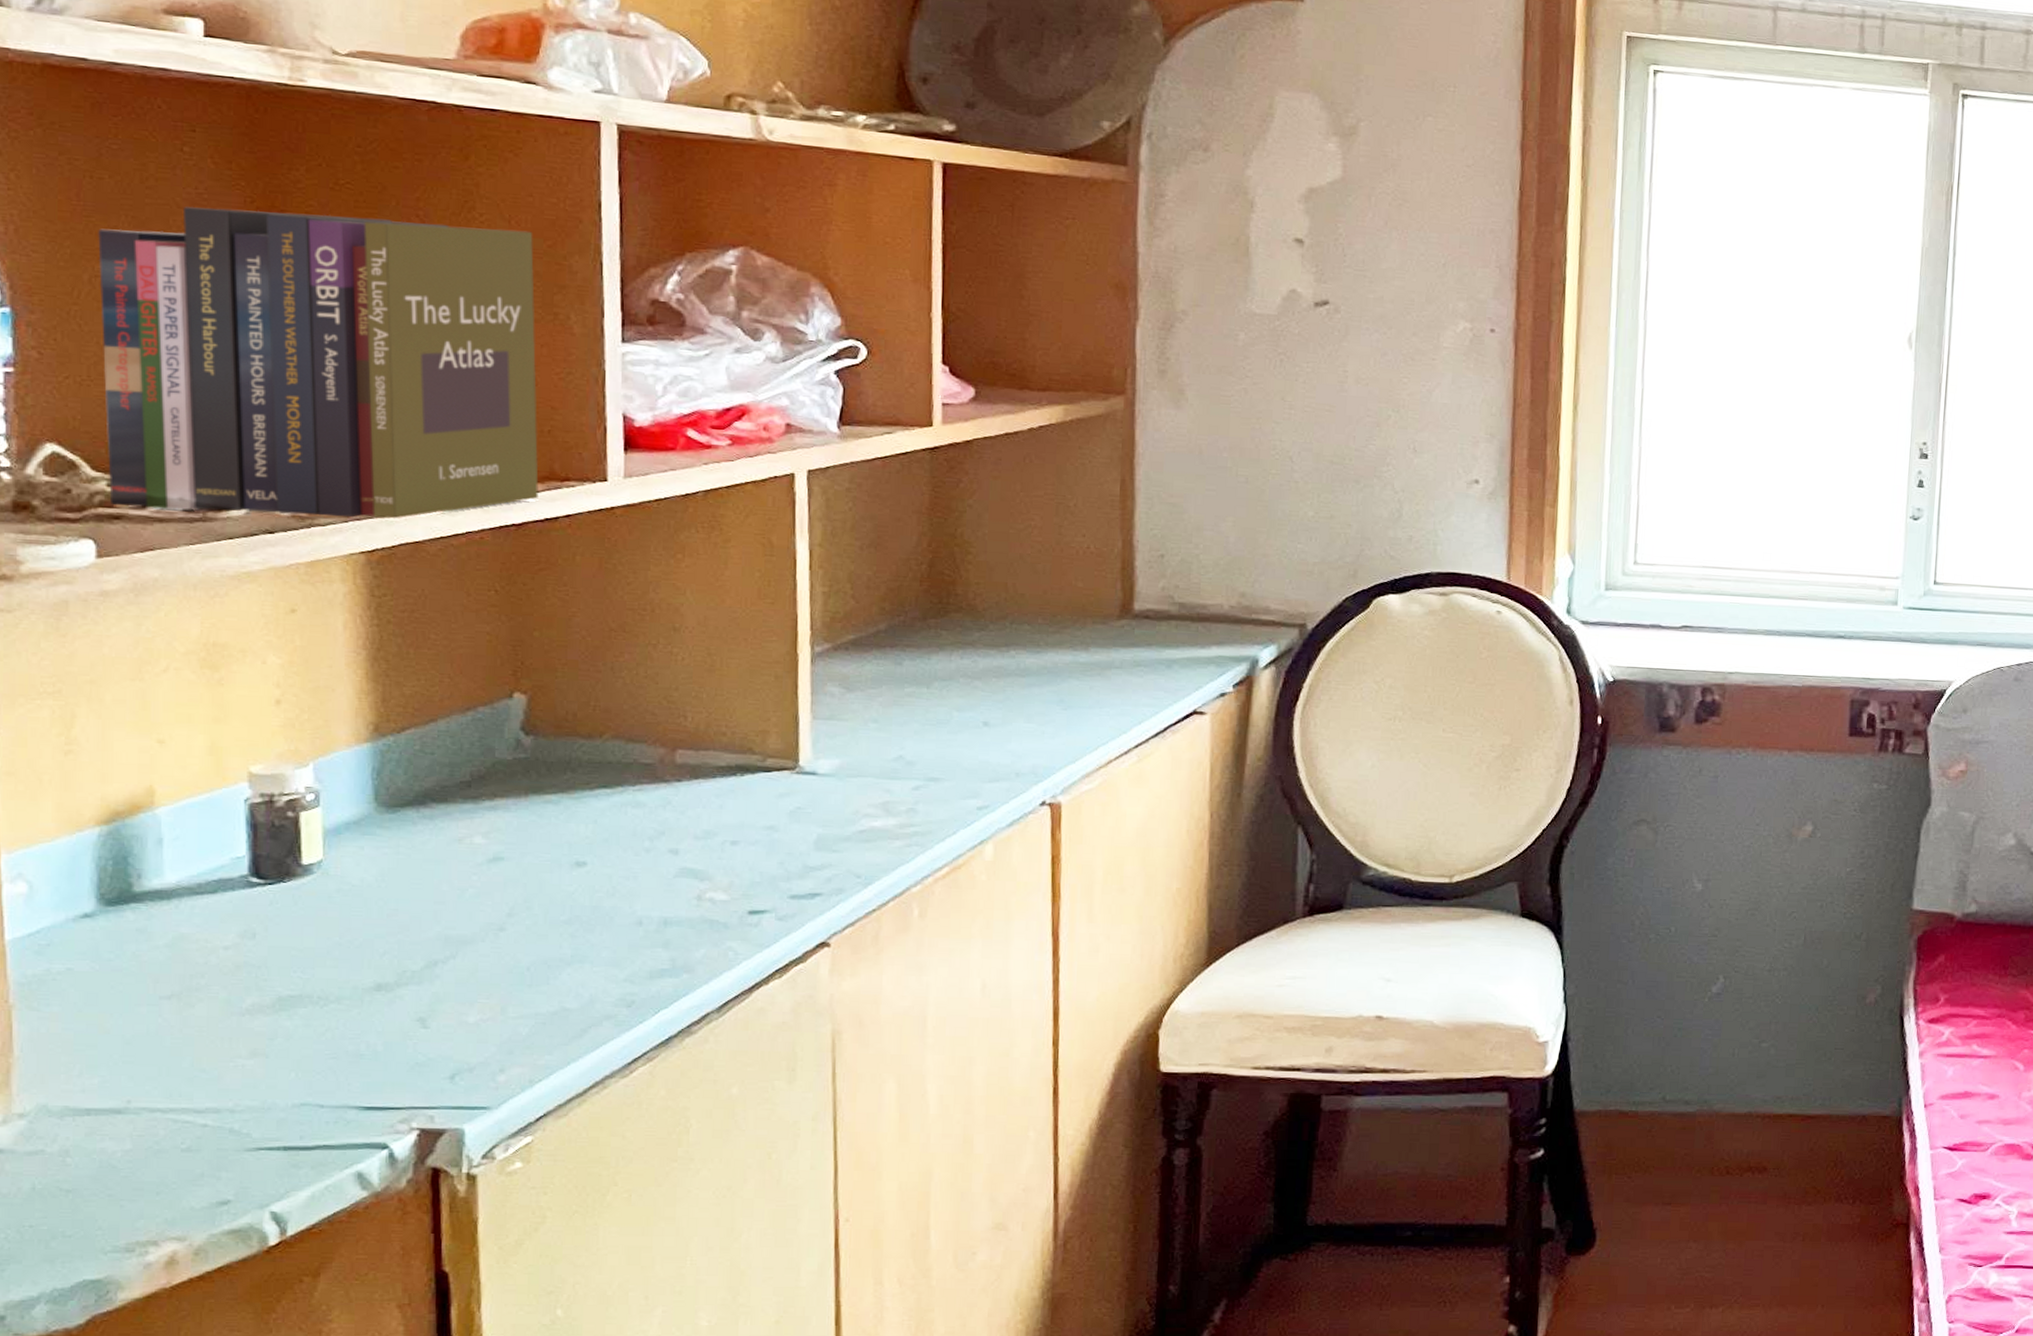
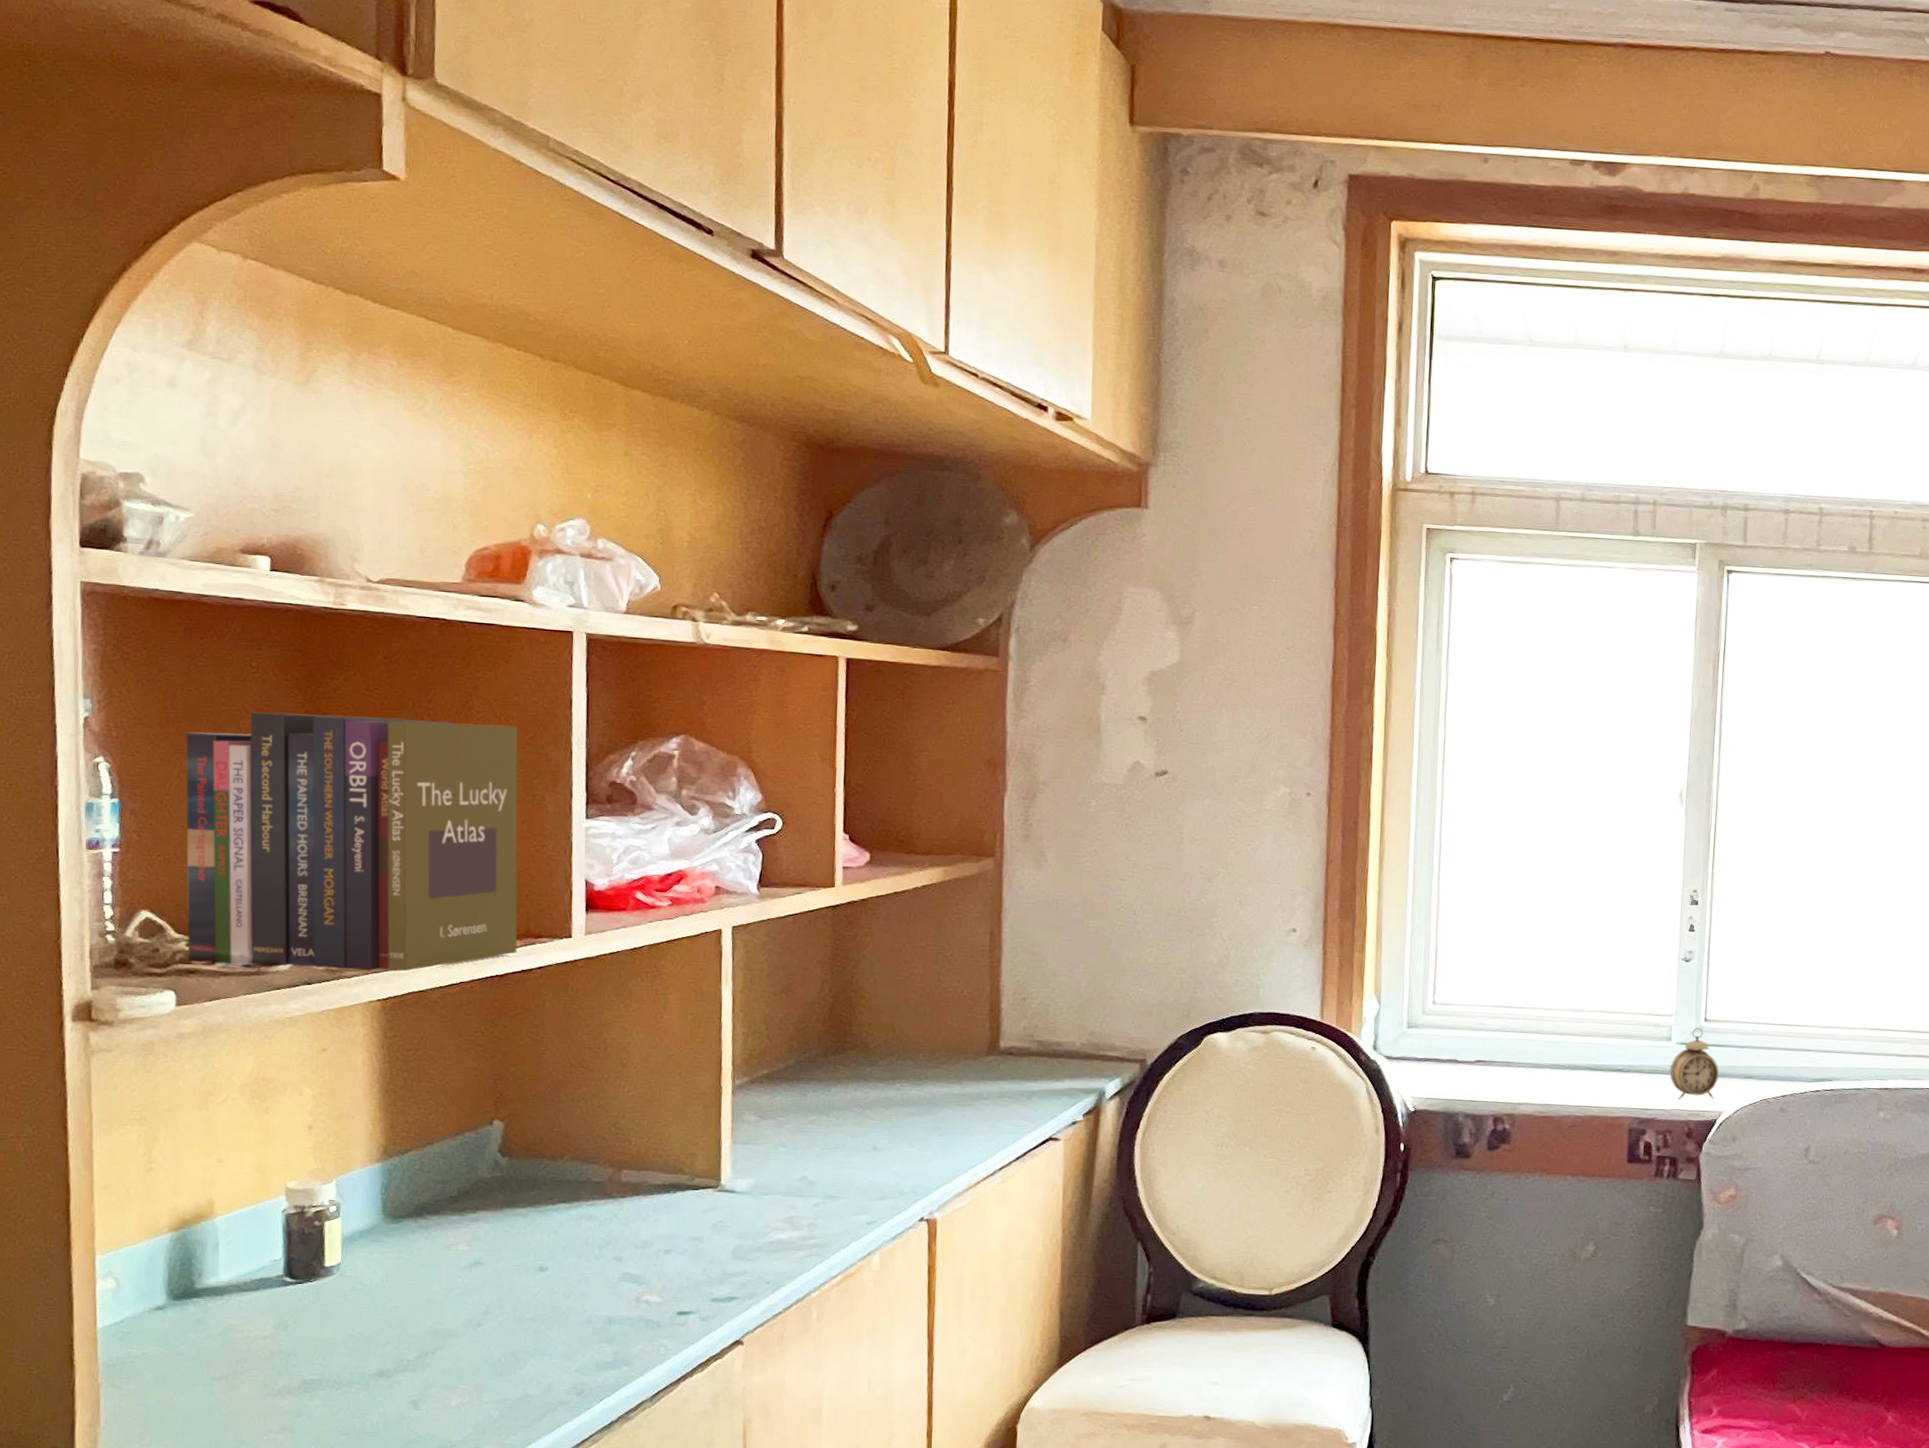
alarm clock: none [1895,591,1950,670] -> present [1669,1027,1720,1101]

